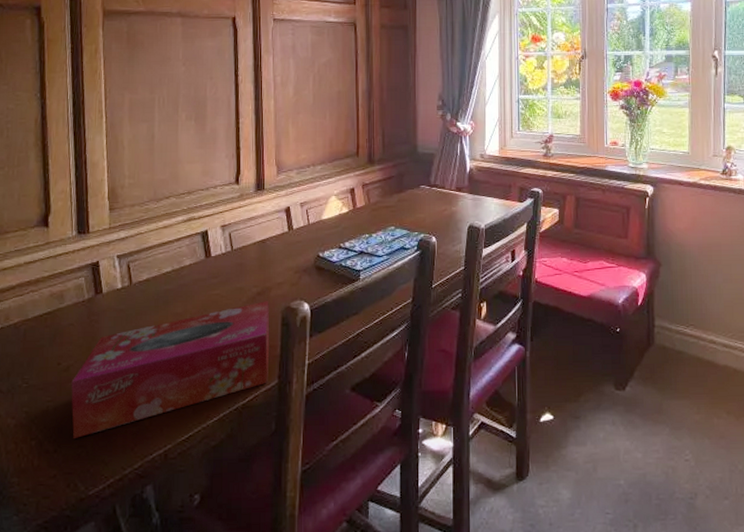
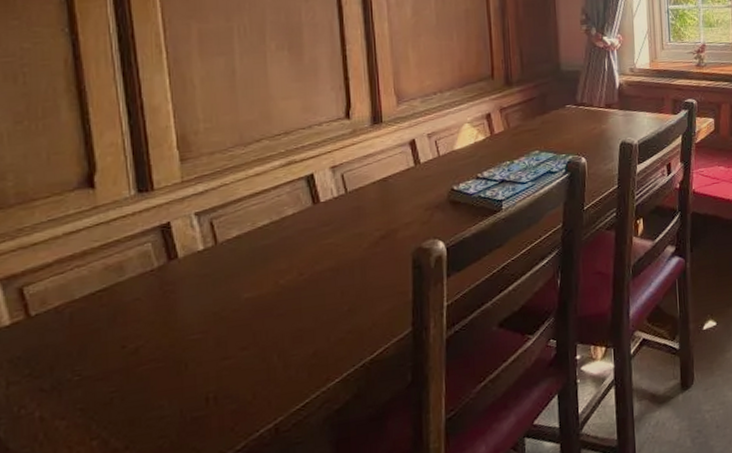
tissue box: present [71,301,270,438] -> none [143,244,400,429]

